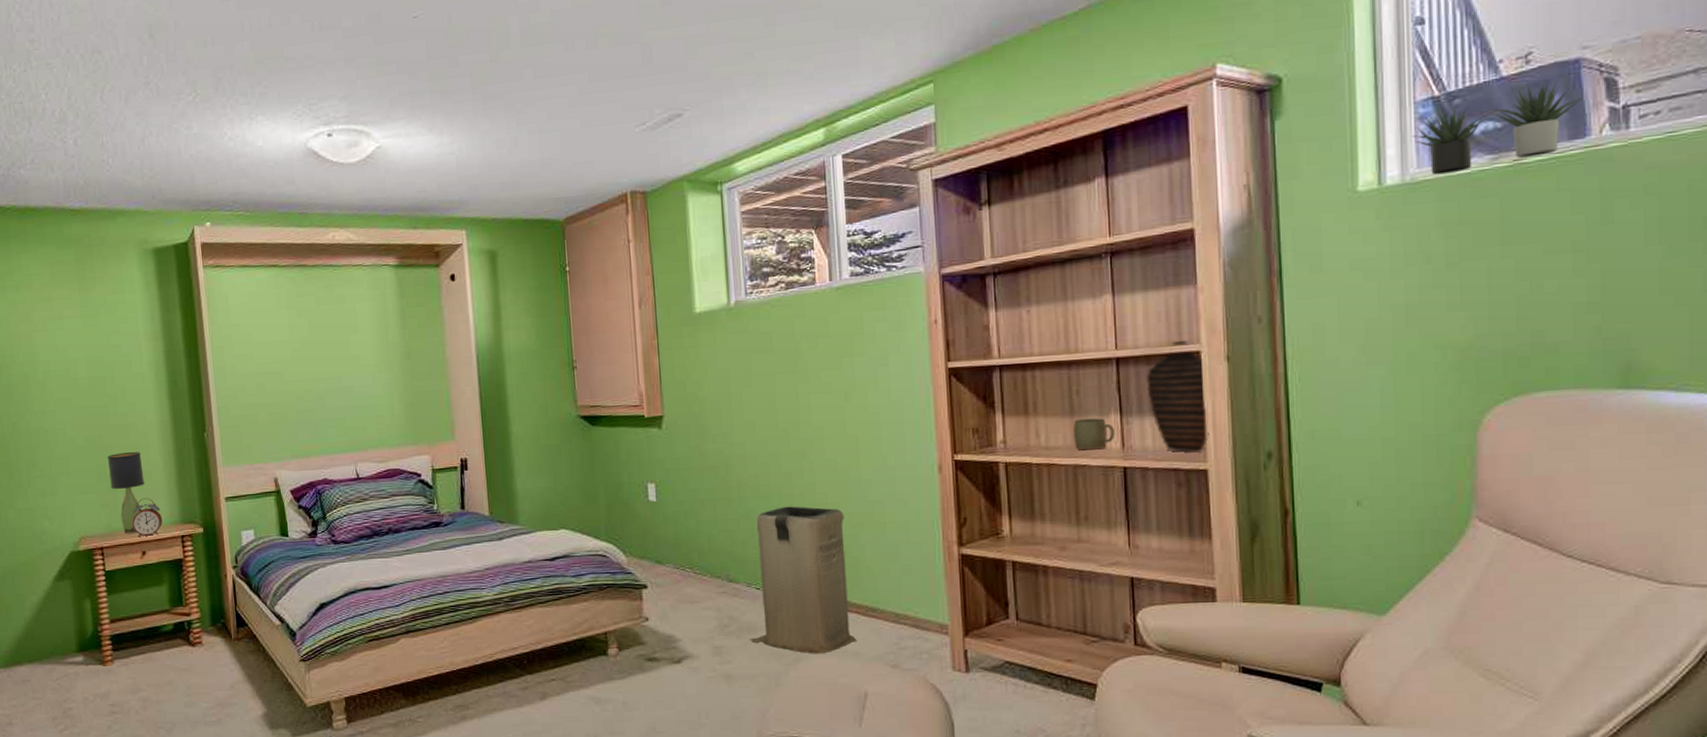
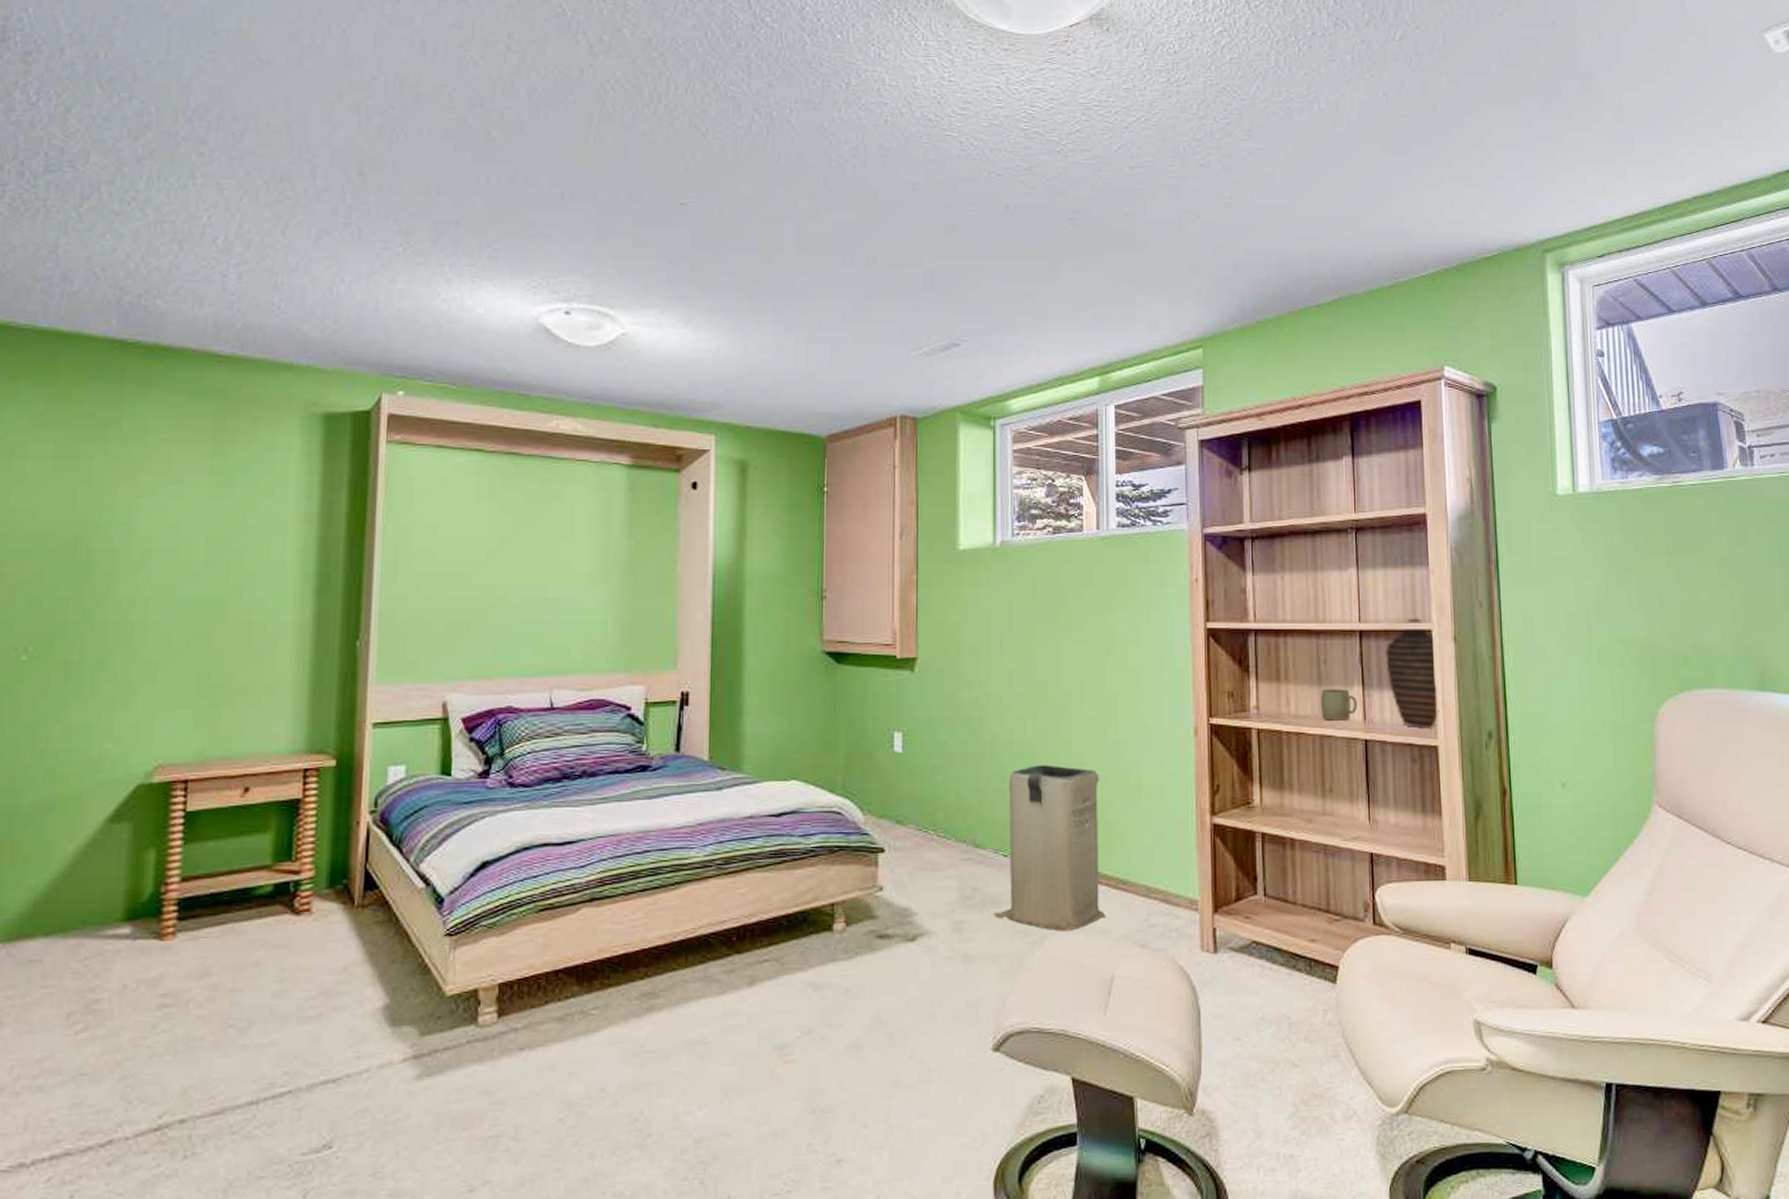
table lamp: present [107,452,145,533] -> none [213,659,264,763]
alarm clock: present [132,498,163,538] -> none [236,718,281,769]
succulent plant: present [1412,83,1582,175] -> none [1598,419,1719,488]

